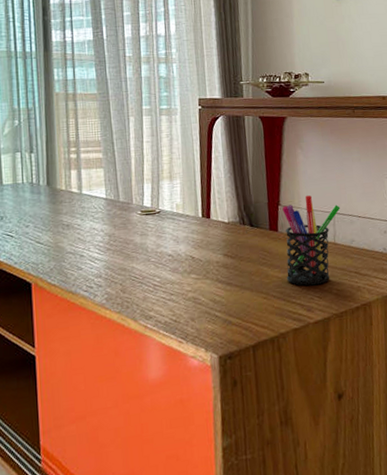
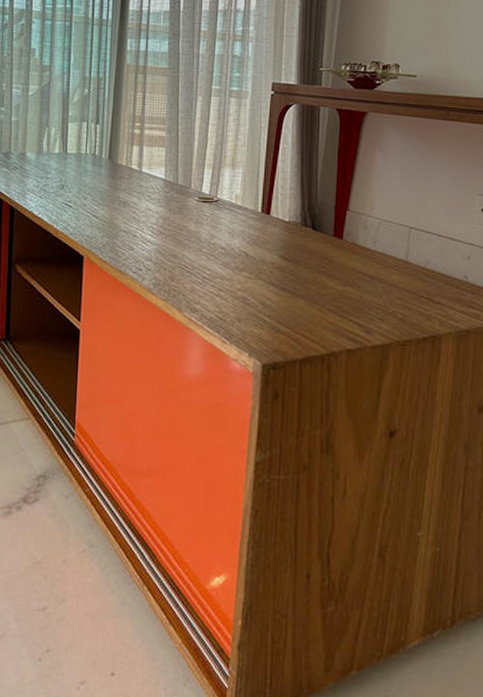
pen holder: present [282,195,341,286] -> none [346,202,418,306]

